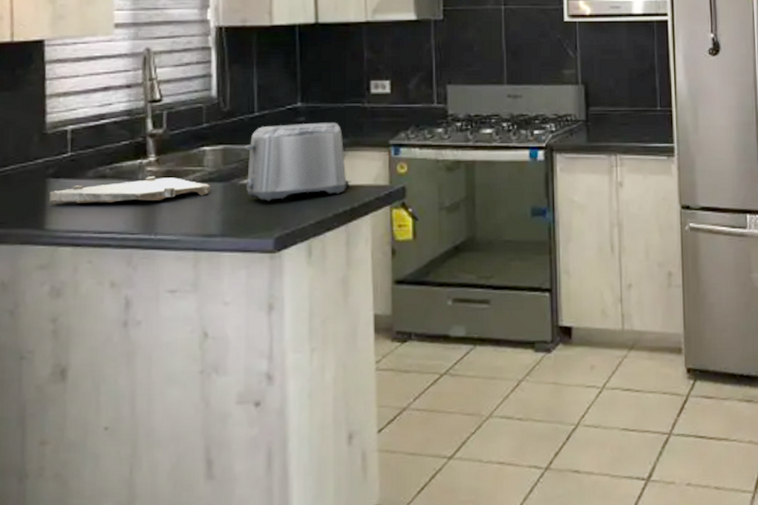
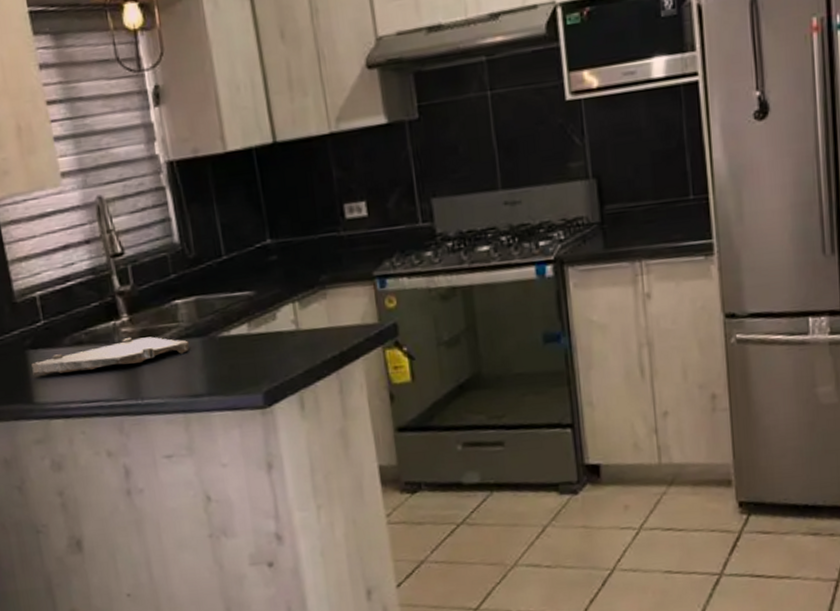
toaster: present [244,122,352,201] -> none [217,257,338,353]

